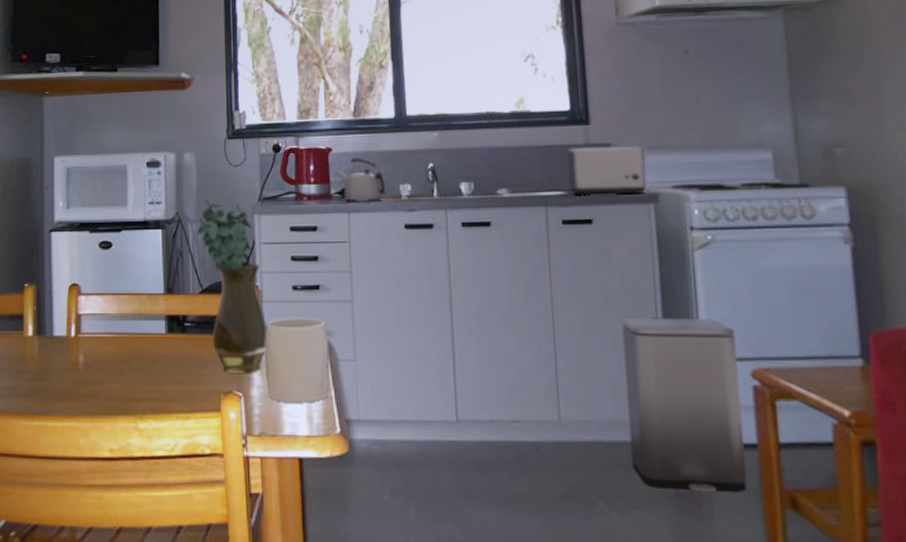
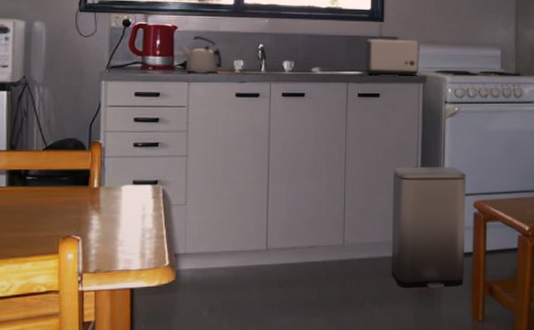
vase: present [196,200,268,373] -> none [43,65,108,220]
mug: present [264,317,330,403] -> none [103,169,164,243]

